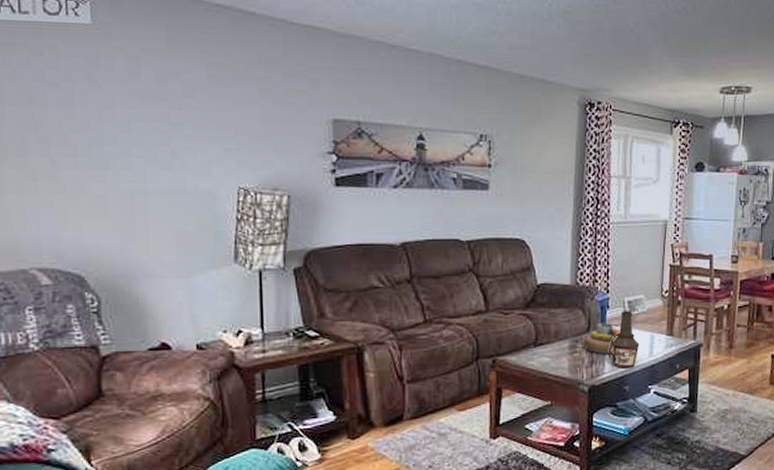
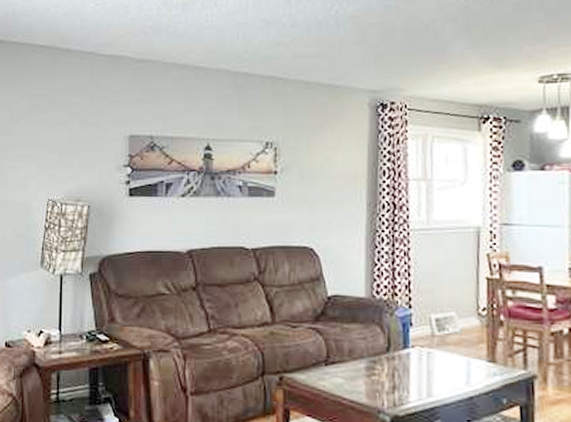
decorative bowl: present [583,322,621,355] -> none [382,342,428,381]
bottle: present [608,311,640,369] -> none [413,330,453,399]

